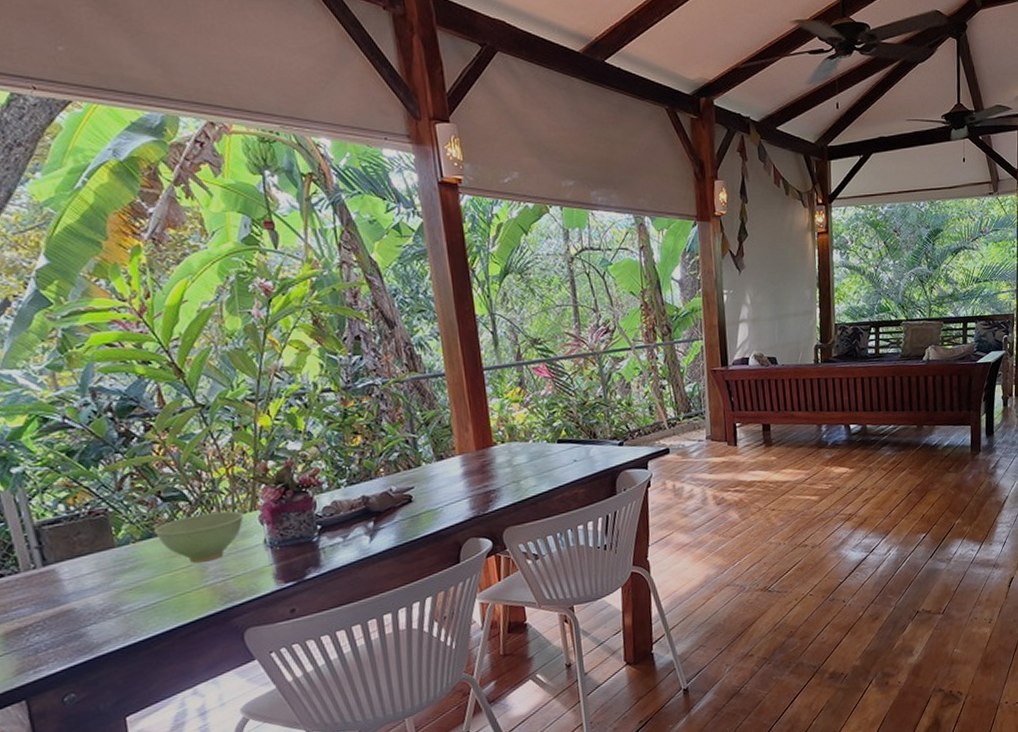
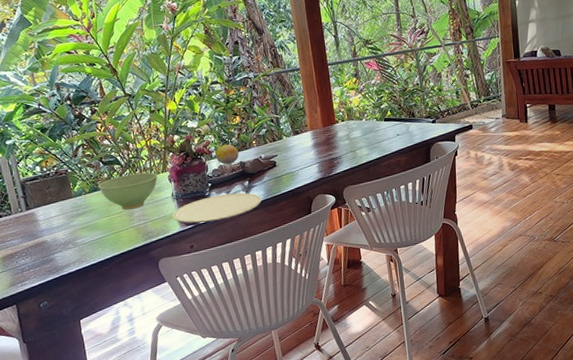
plate: none [264,537,392,580] -> present [172,192,262,224]
fruit: none [327,472,361,500] -> present [215,144,240,165]

